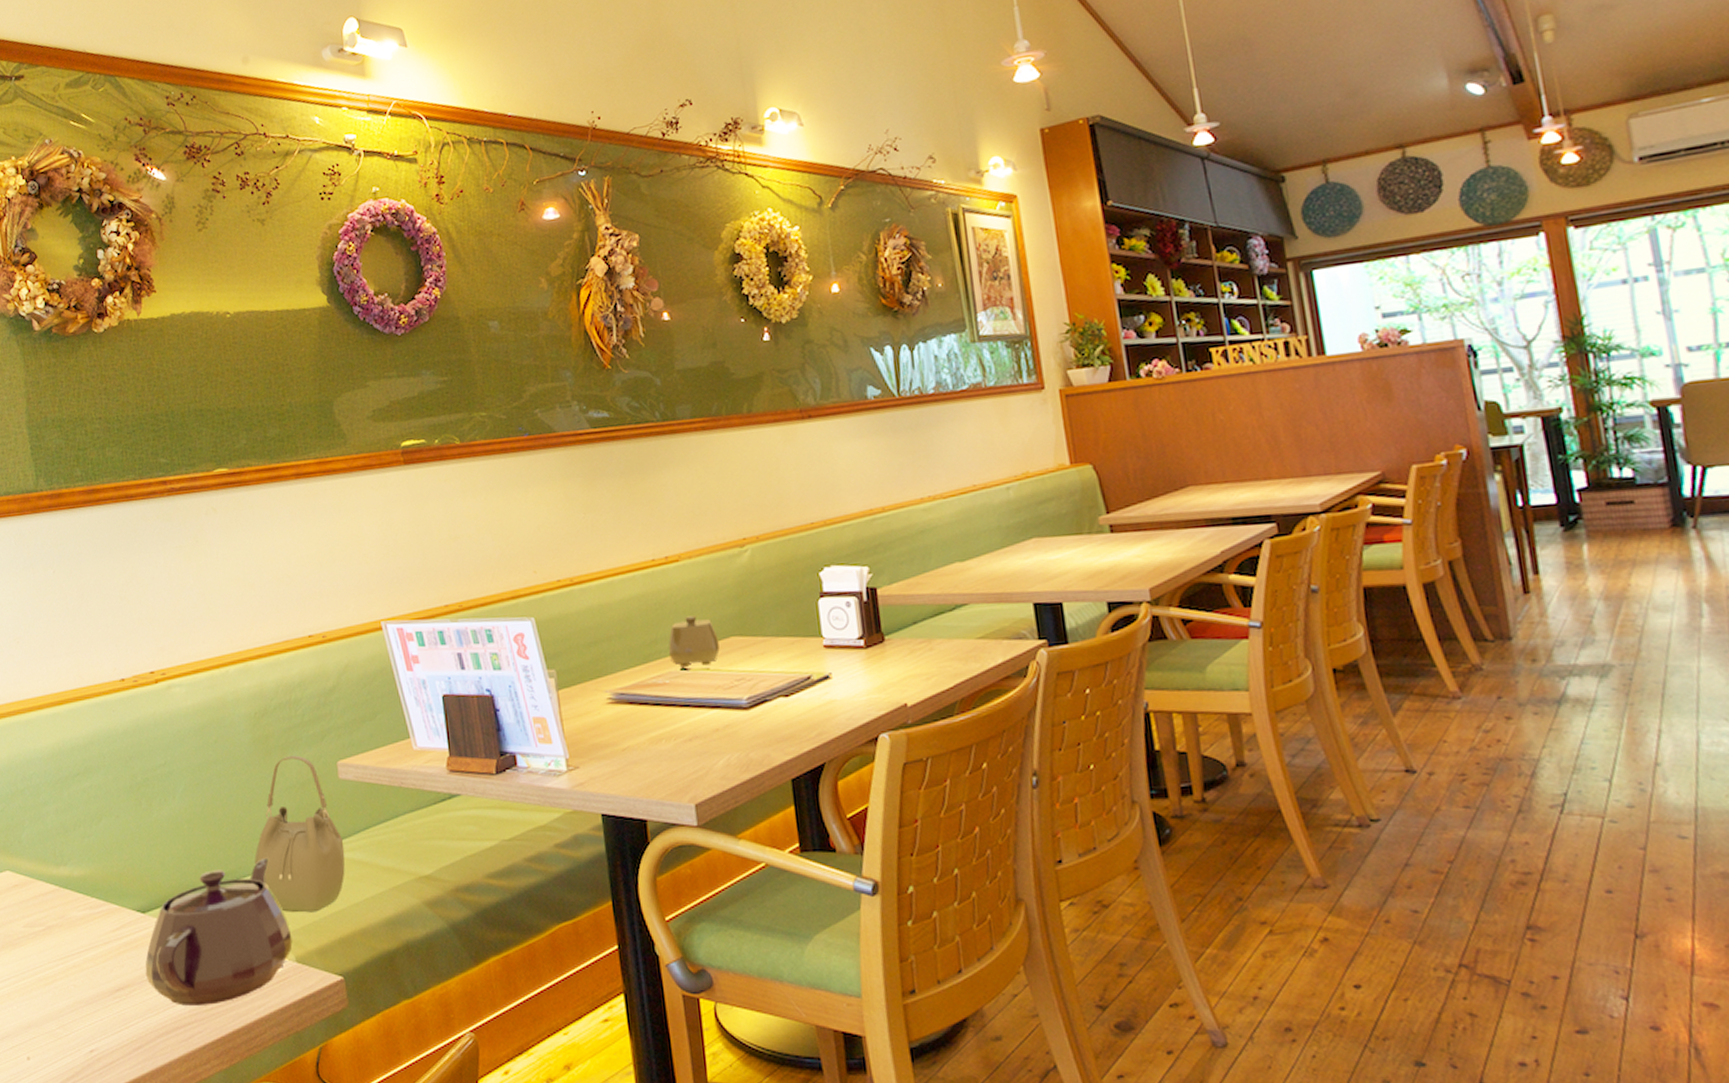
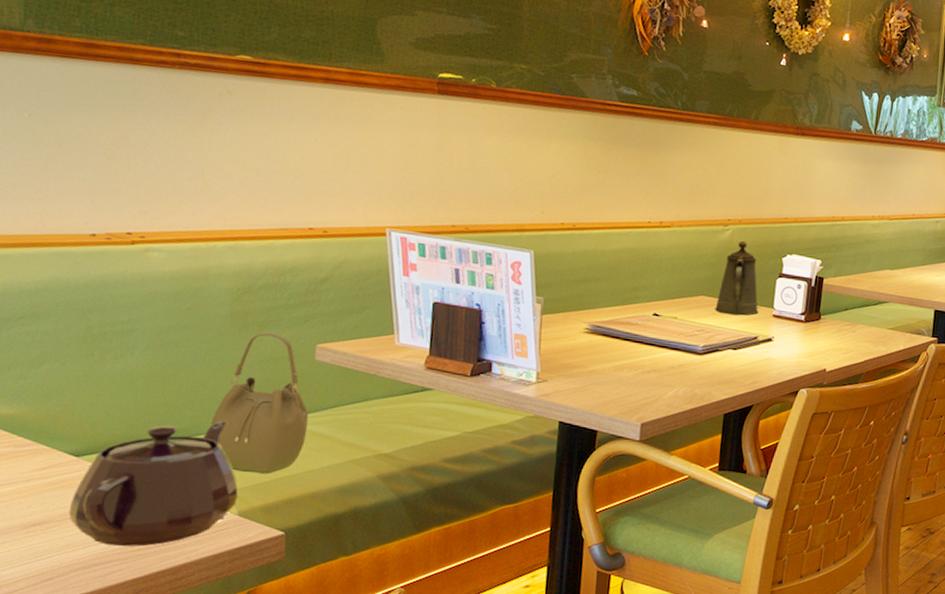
sugar bowl: present [668,615,720,667] -> none [646,273,690,315]
coffee pot: none [751,560,804,655] -> present [715,240,758,316]

